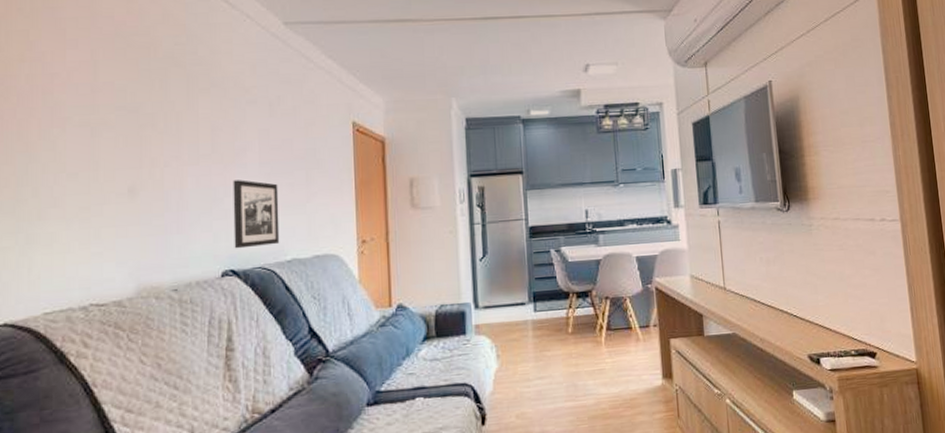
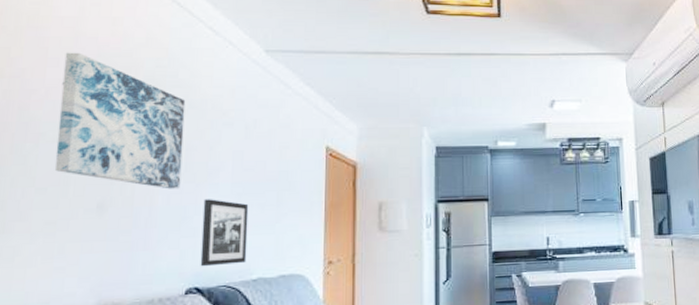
wall art: none [83,32,209,171] -> present [54,52,186,189]

